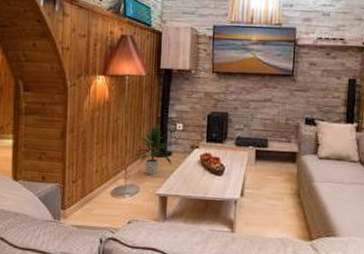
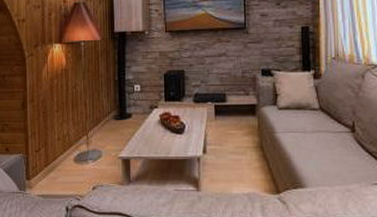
indoor plant: present [134,124,171,175] -> none [95,87,132,139]

